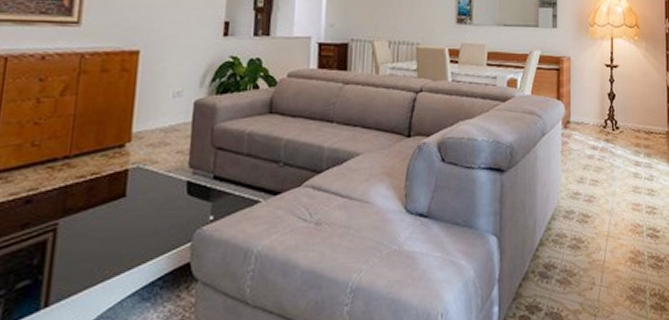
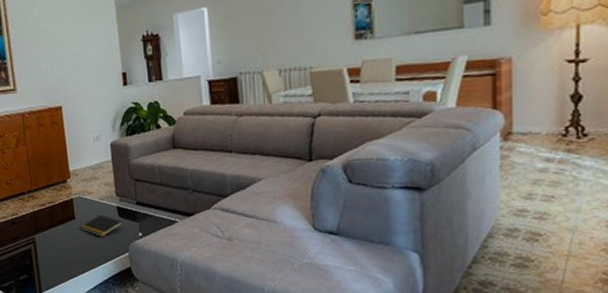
notepad: none [130,191,191,221] -> present [80,214,123,236]

